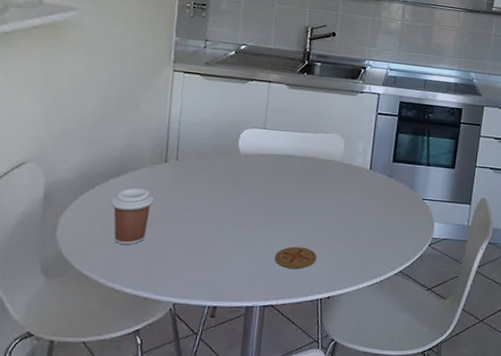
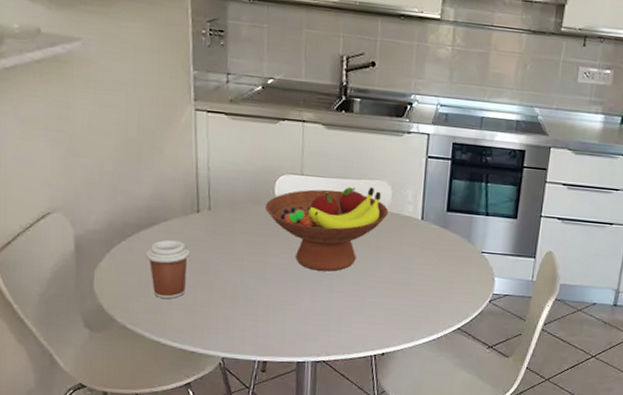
fruit bowl: none [228,139,340,218] -> present [265,186,388,272]
coaster: present [274,246,317,269] -> none [323,301,369,325]

